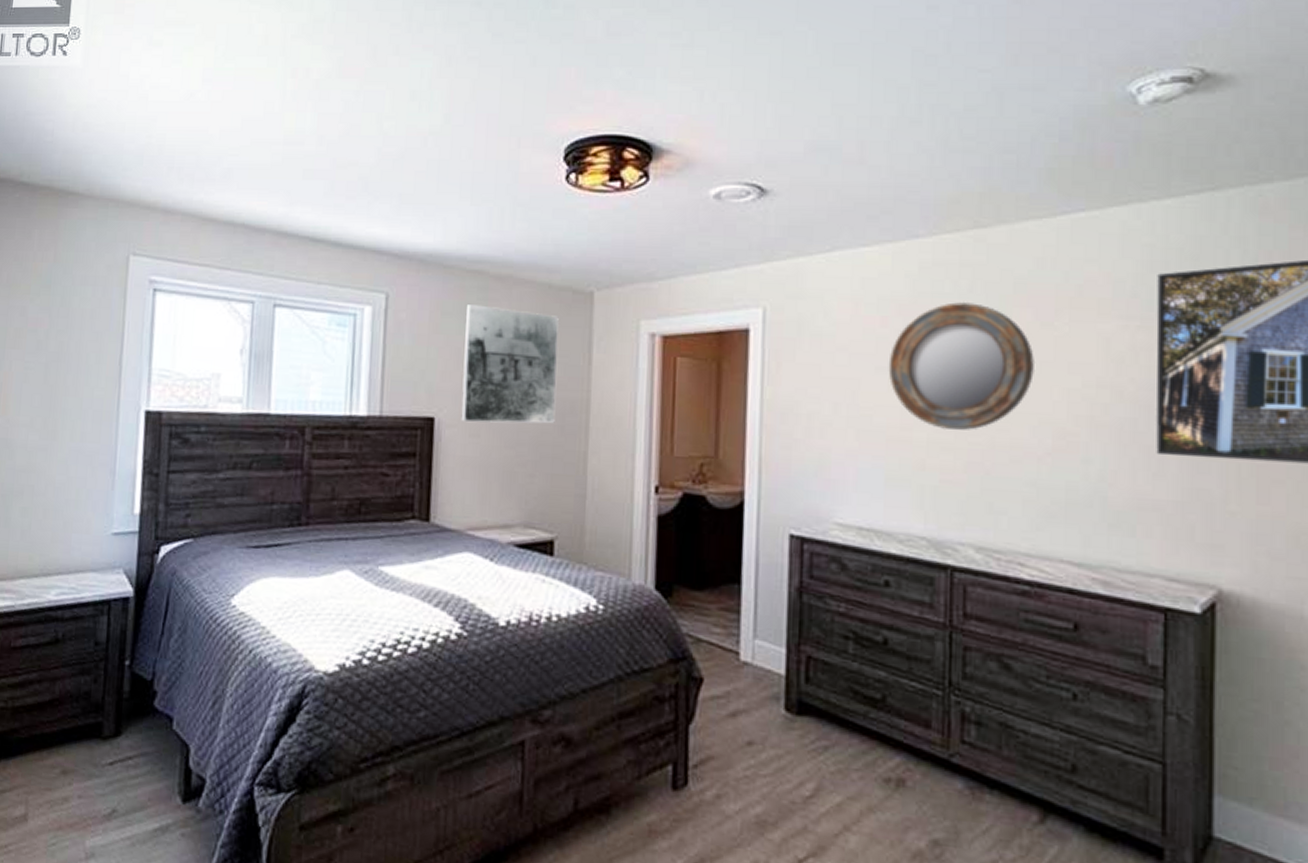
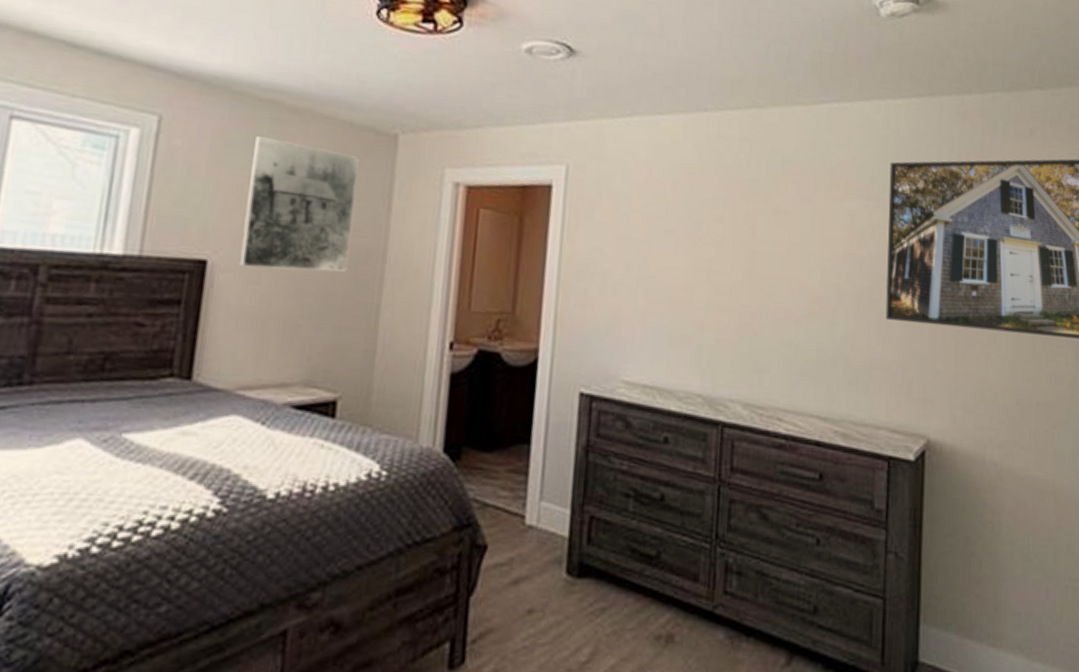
home mirror: present [888,301,1034,430] -> none [676,173,796,294]

